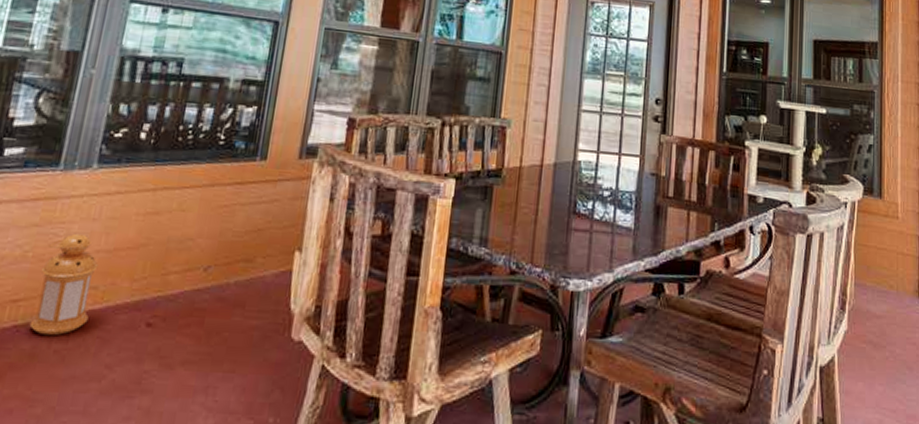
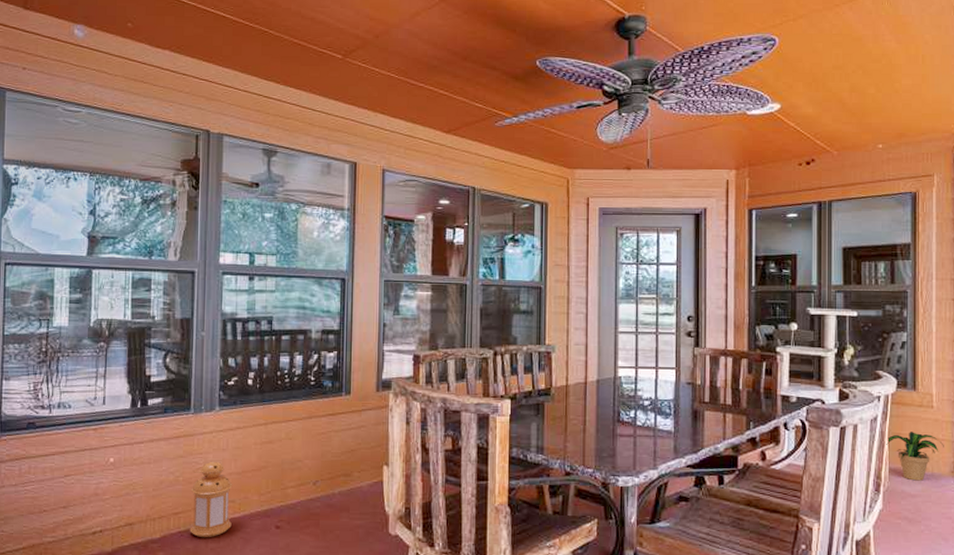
potted plant: none [852,244,909,300] -> present [886,432,944,481]

